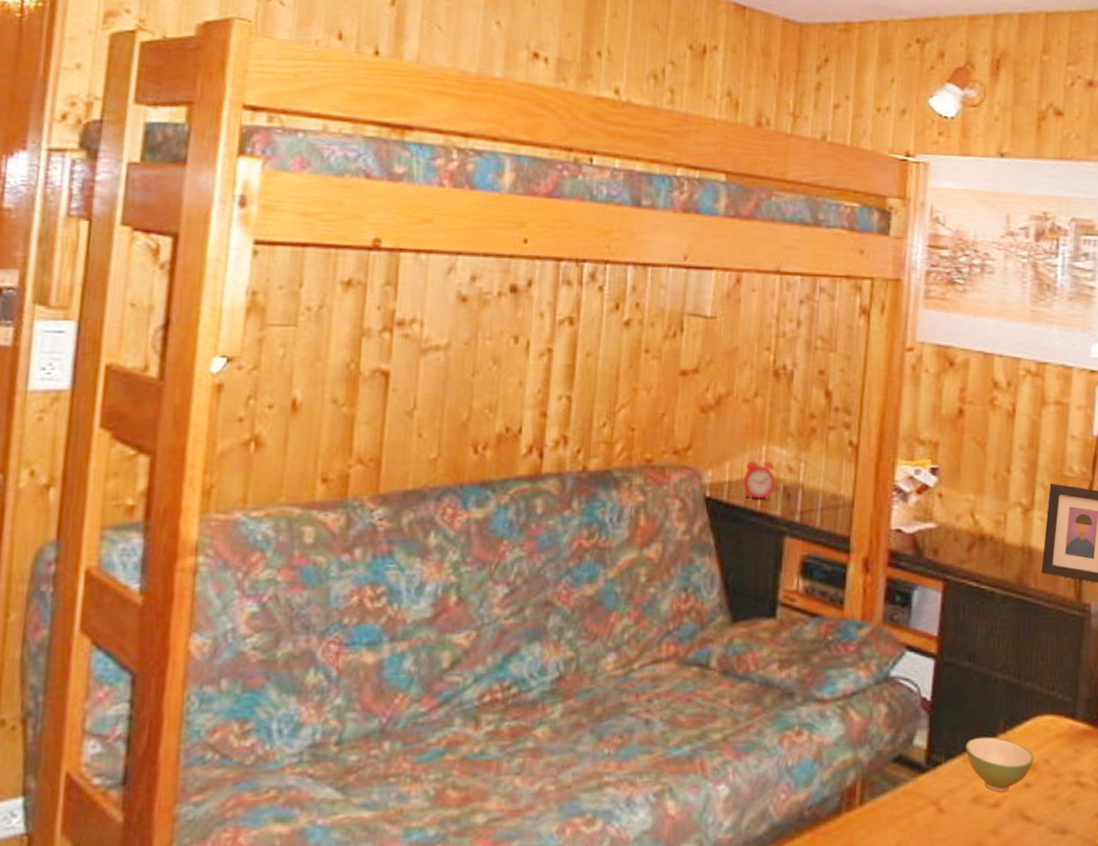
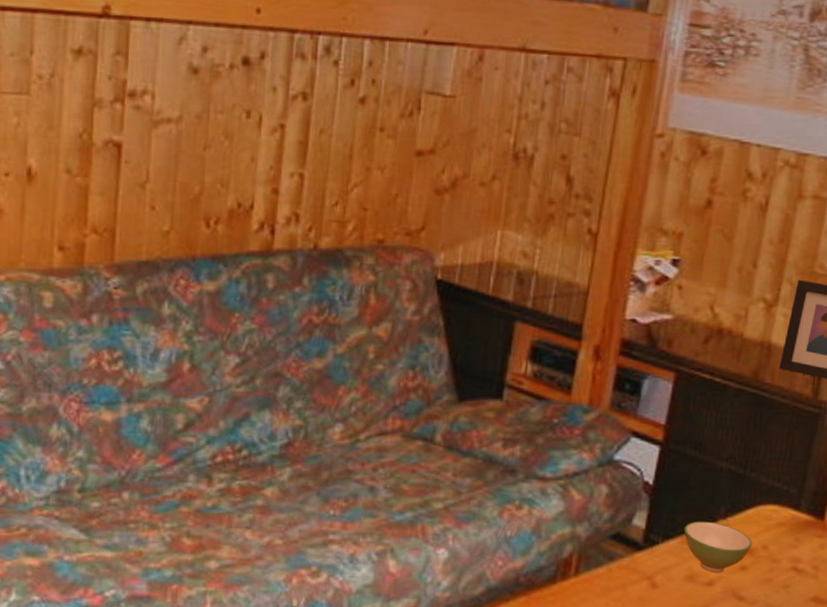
alarm clock: present [744,455,775,500] -> none [476,239,509,285]

